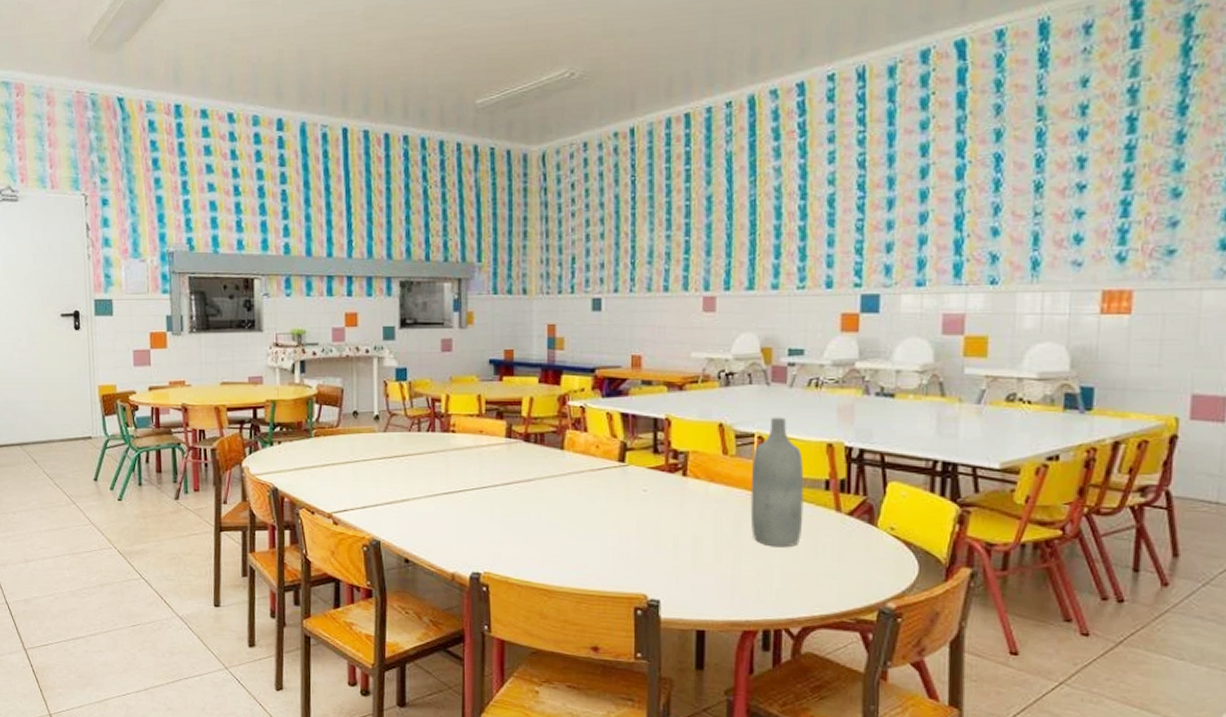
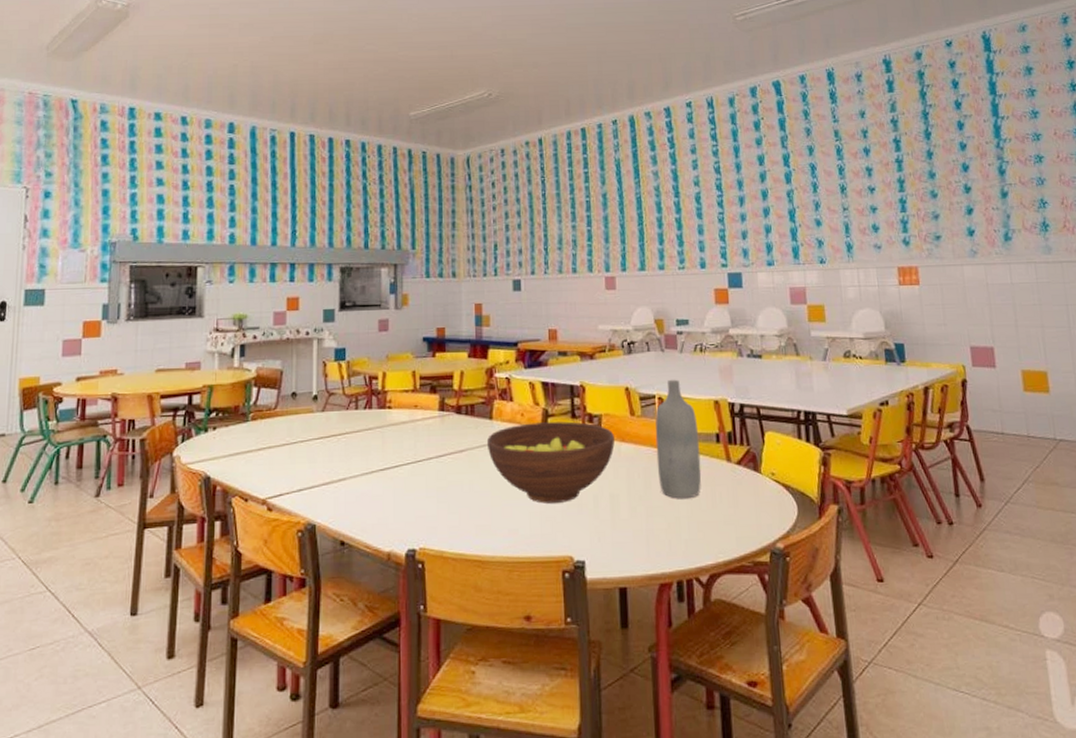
fruit bowl: none [556,456,702,540] -> present [486,421,615,504]

